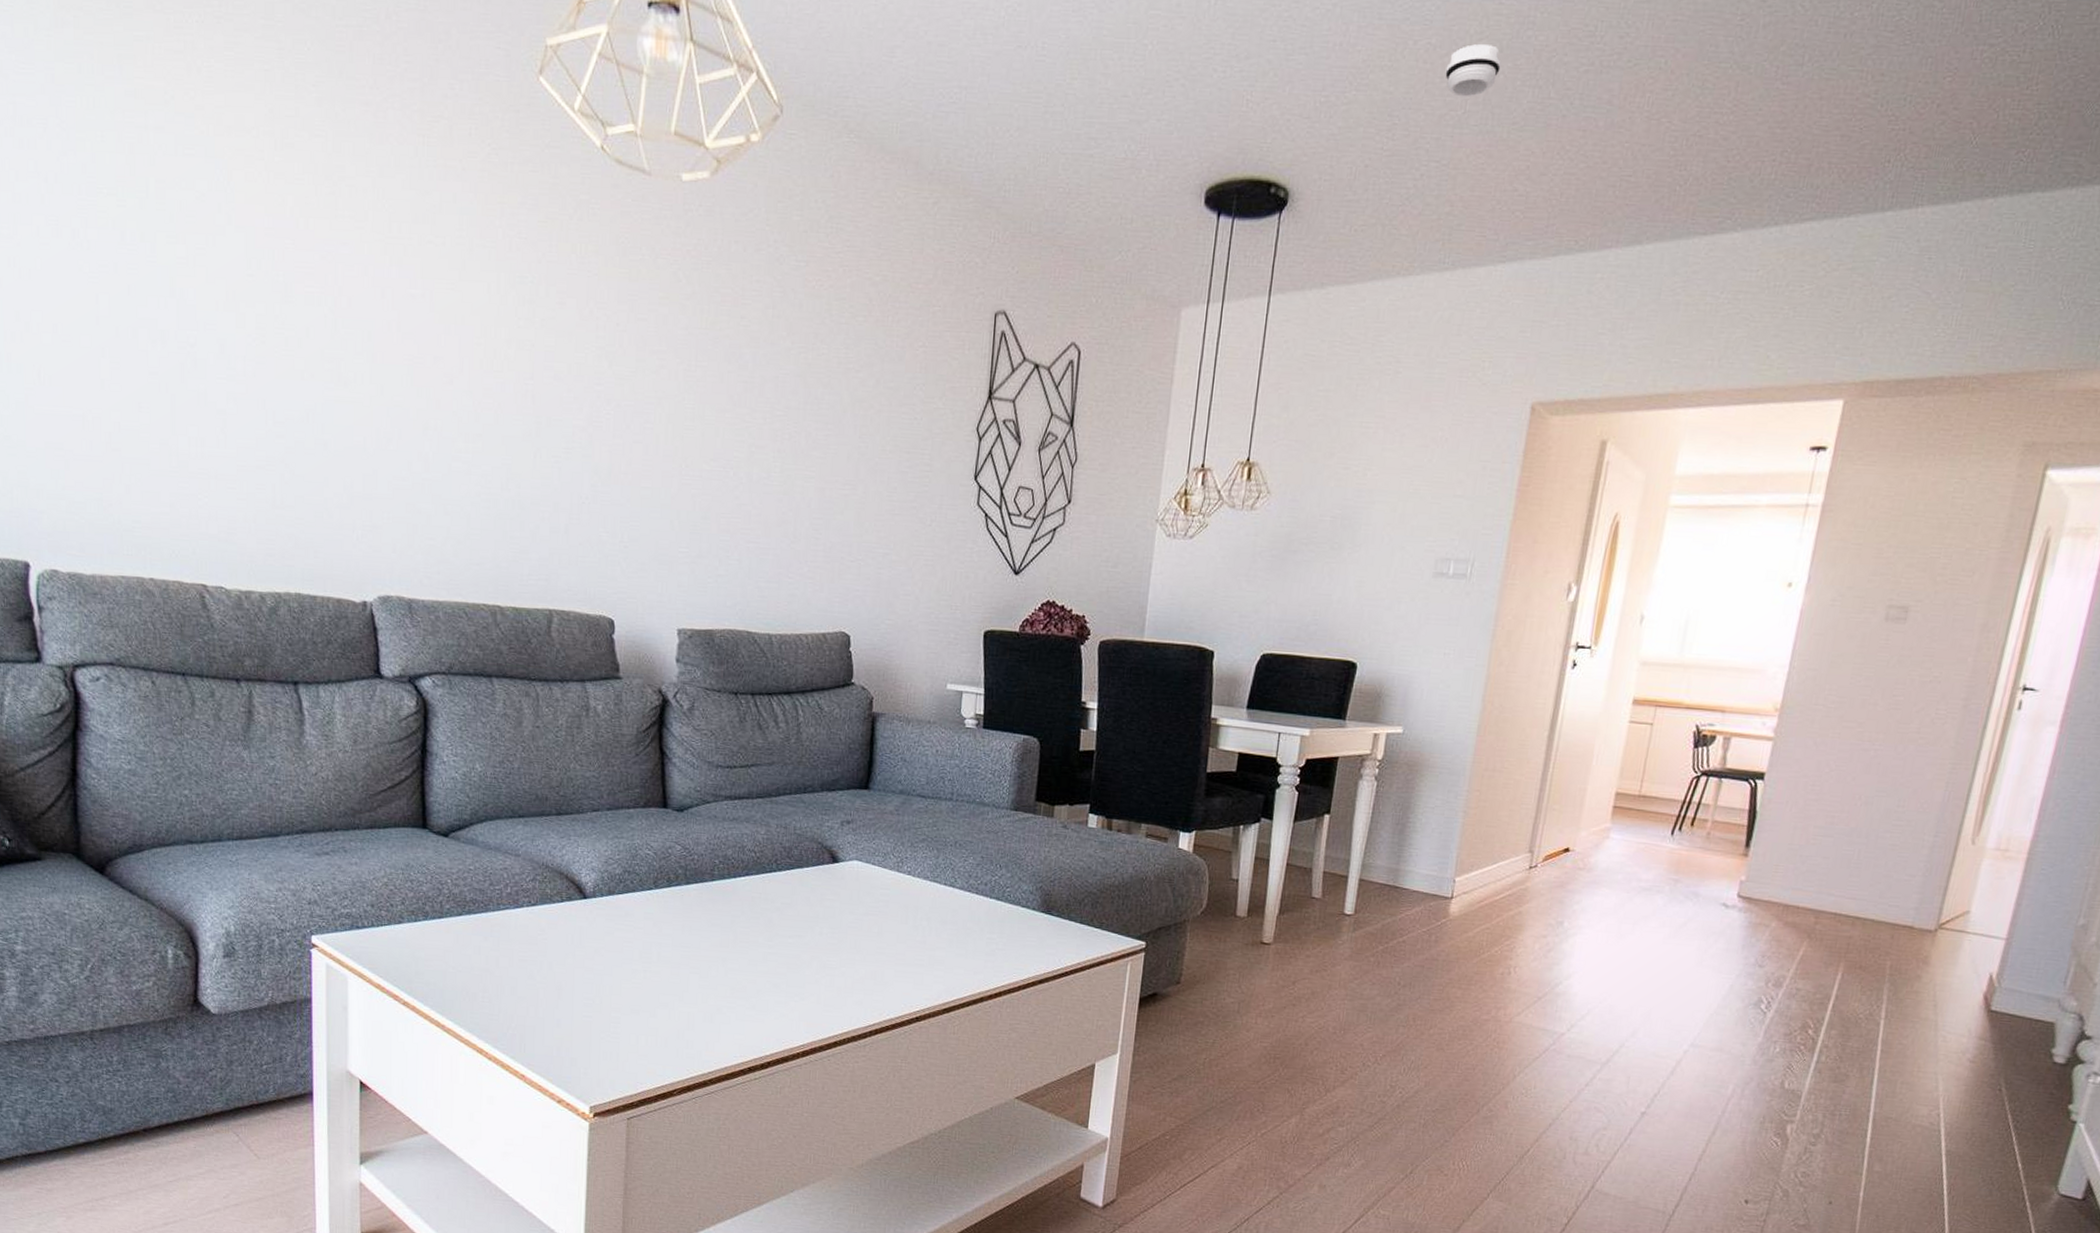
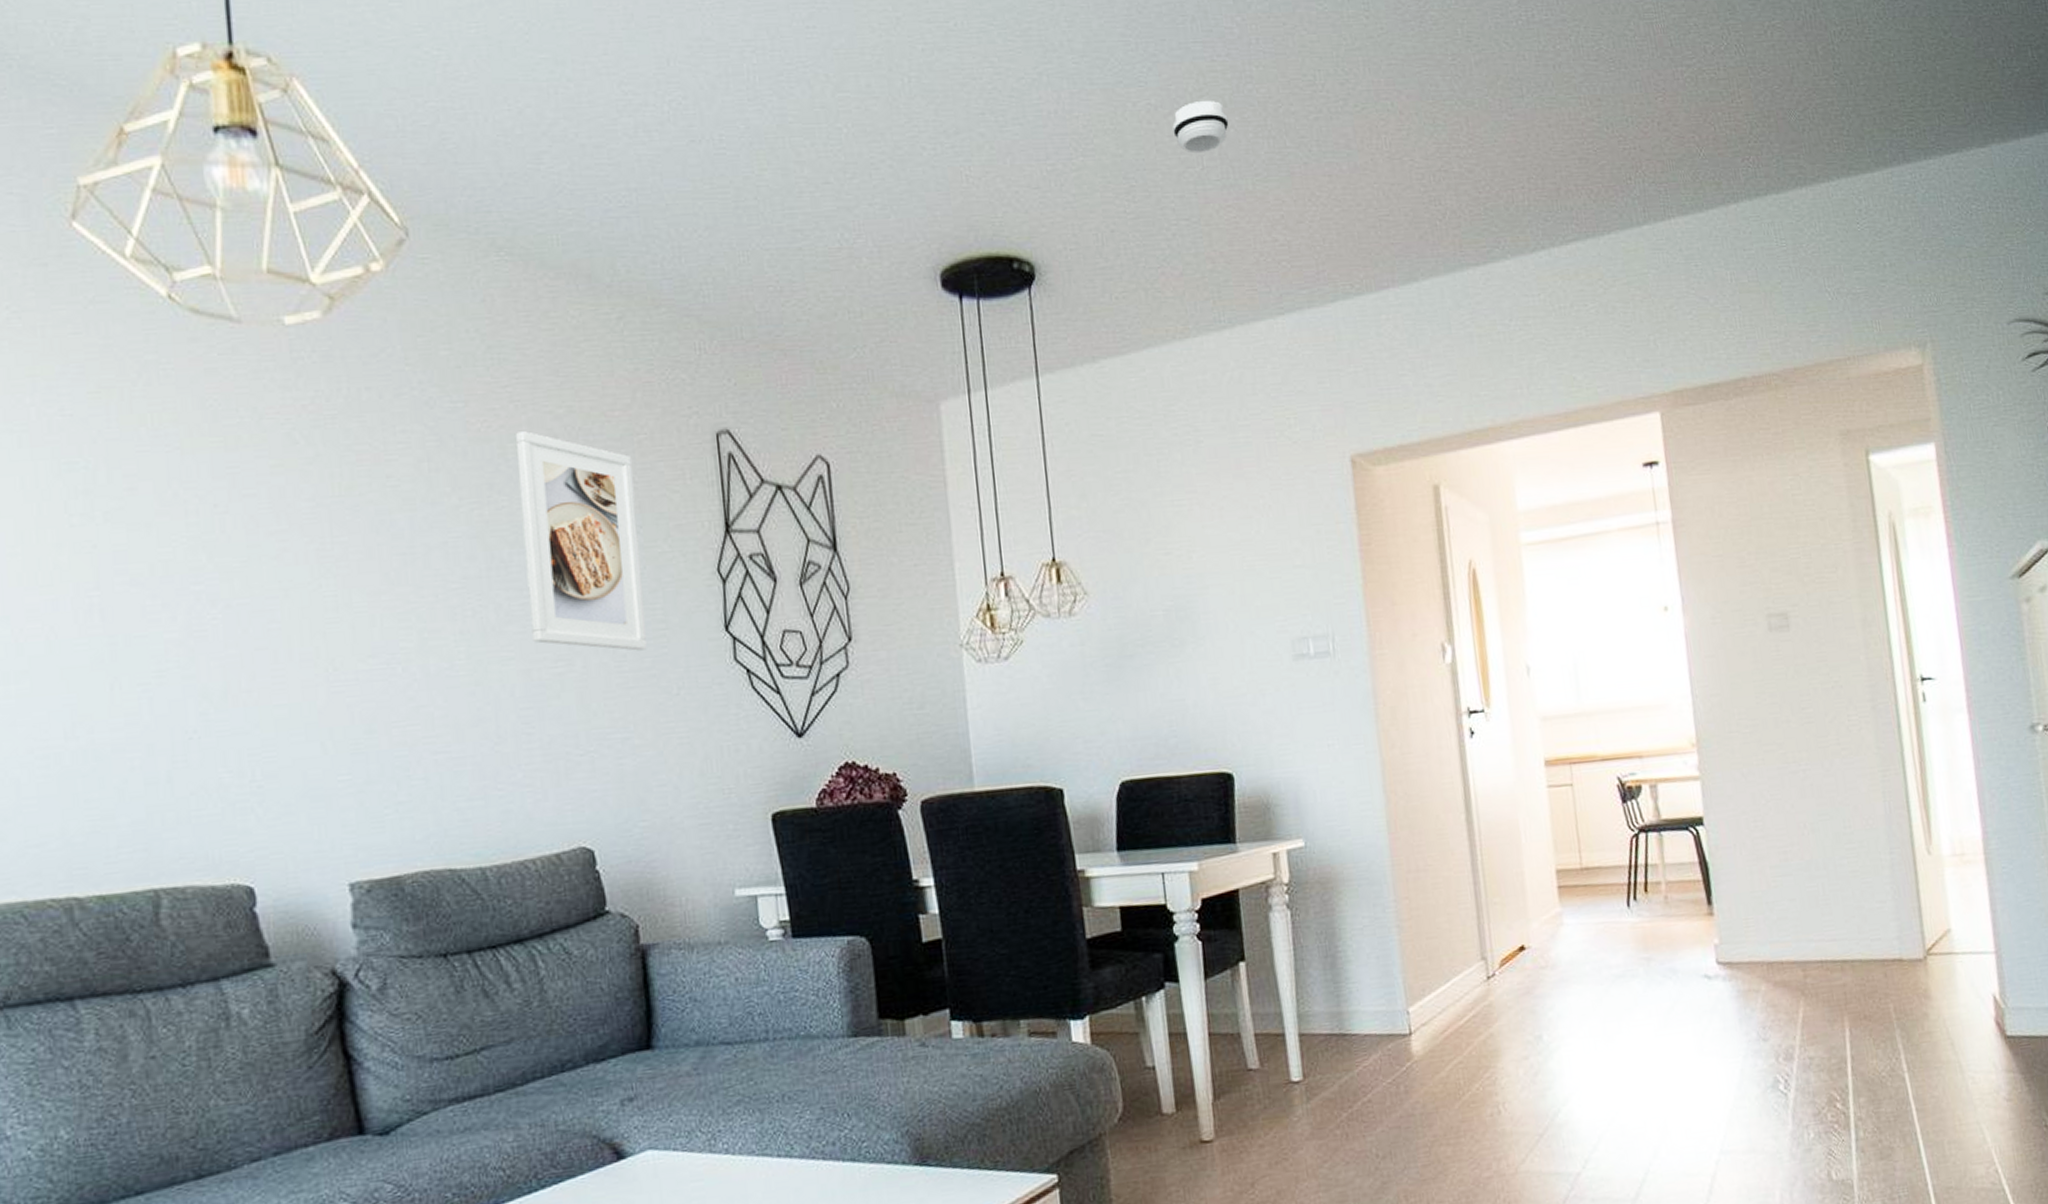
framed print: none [830,292,925,486] -> present [515,431,647,651]

